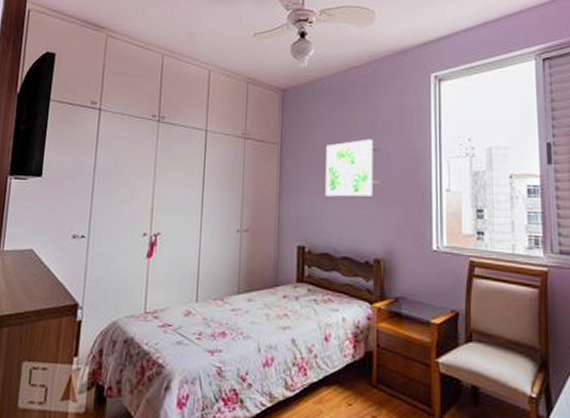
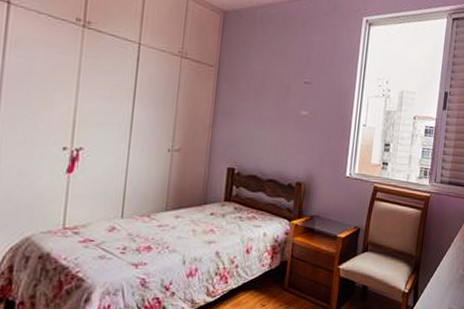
wall art: present [325,138,373,197] -> none [258,71,306,126]

